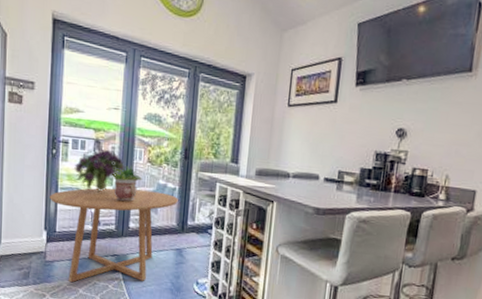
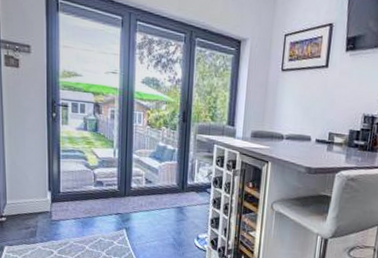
dining table: present [49,188,179,283] -> none [52,150,179,240]
bouquet: present [73,148,126,193] -> none [74,112,126,155]
potted plant: present [112,165,143,202] -> none [113,128,143,163]

